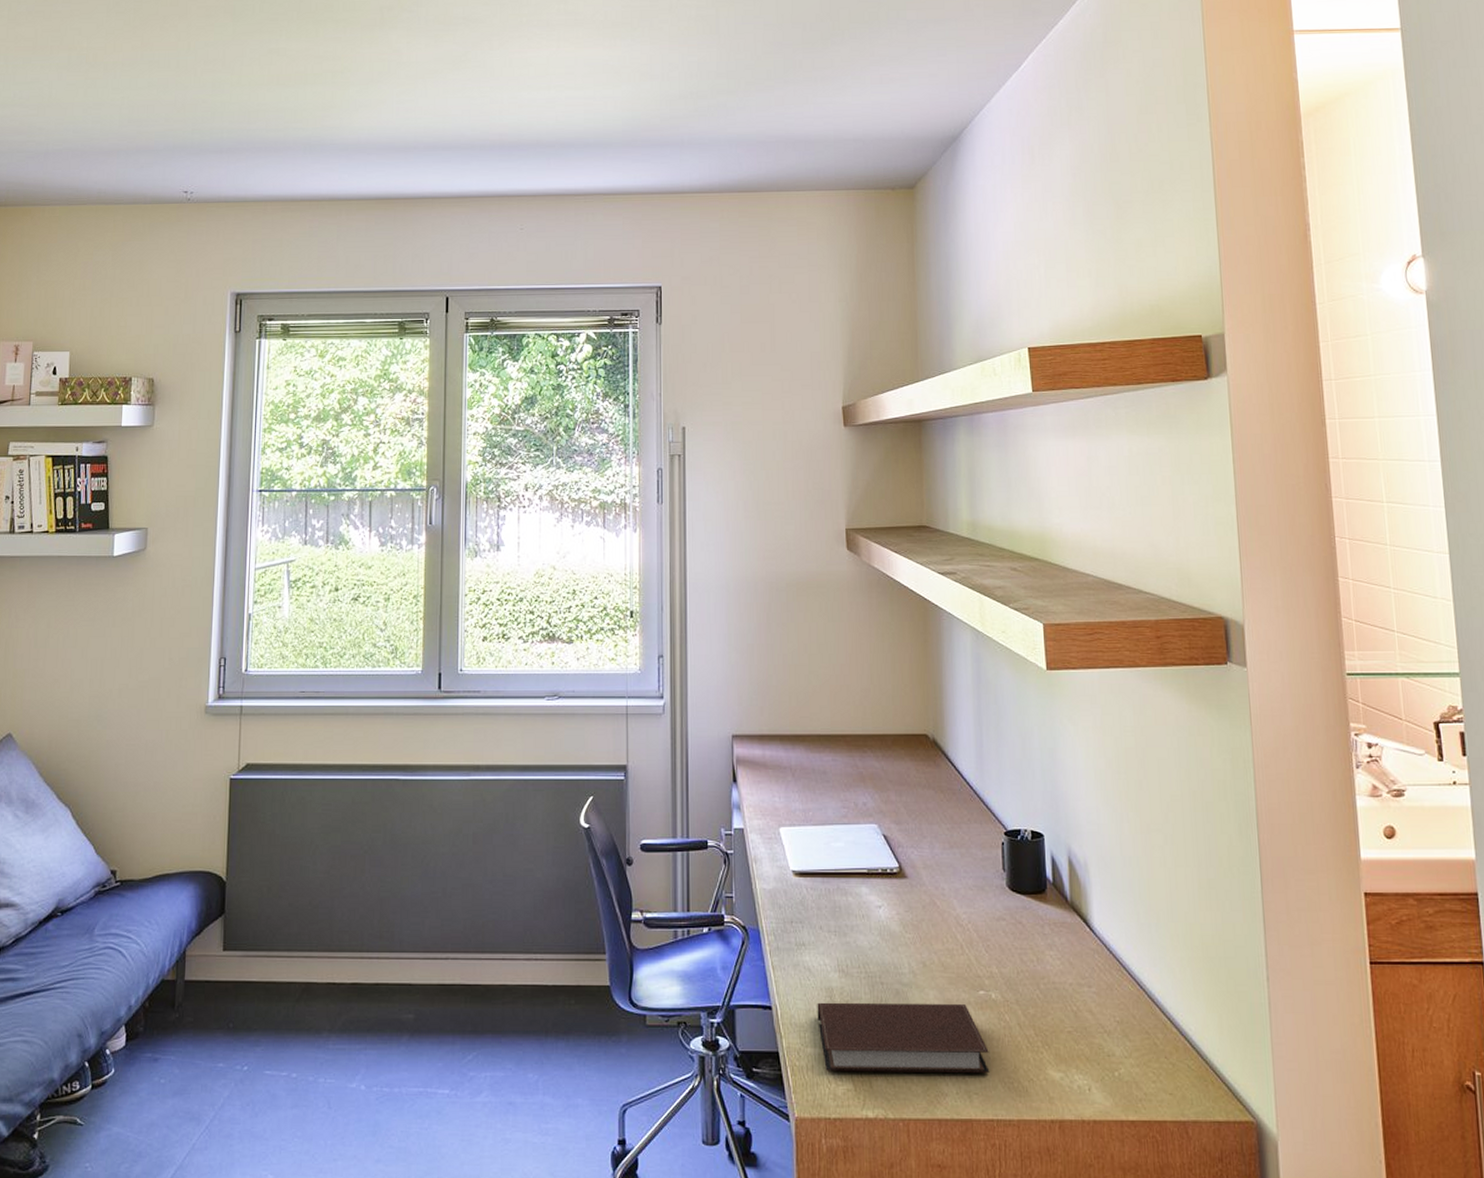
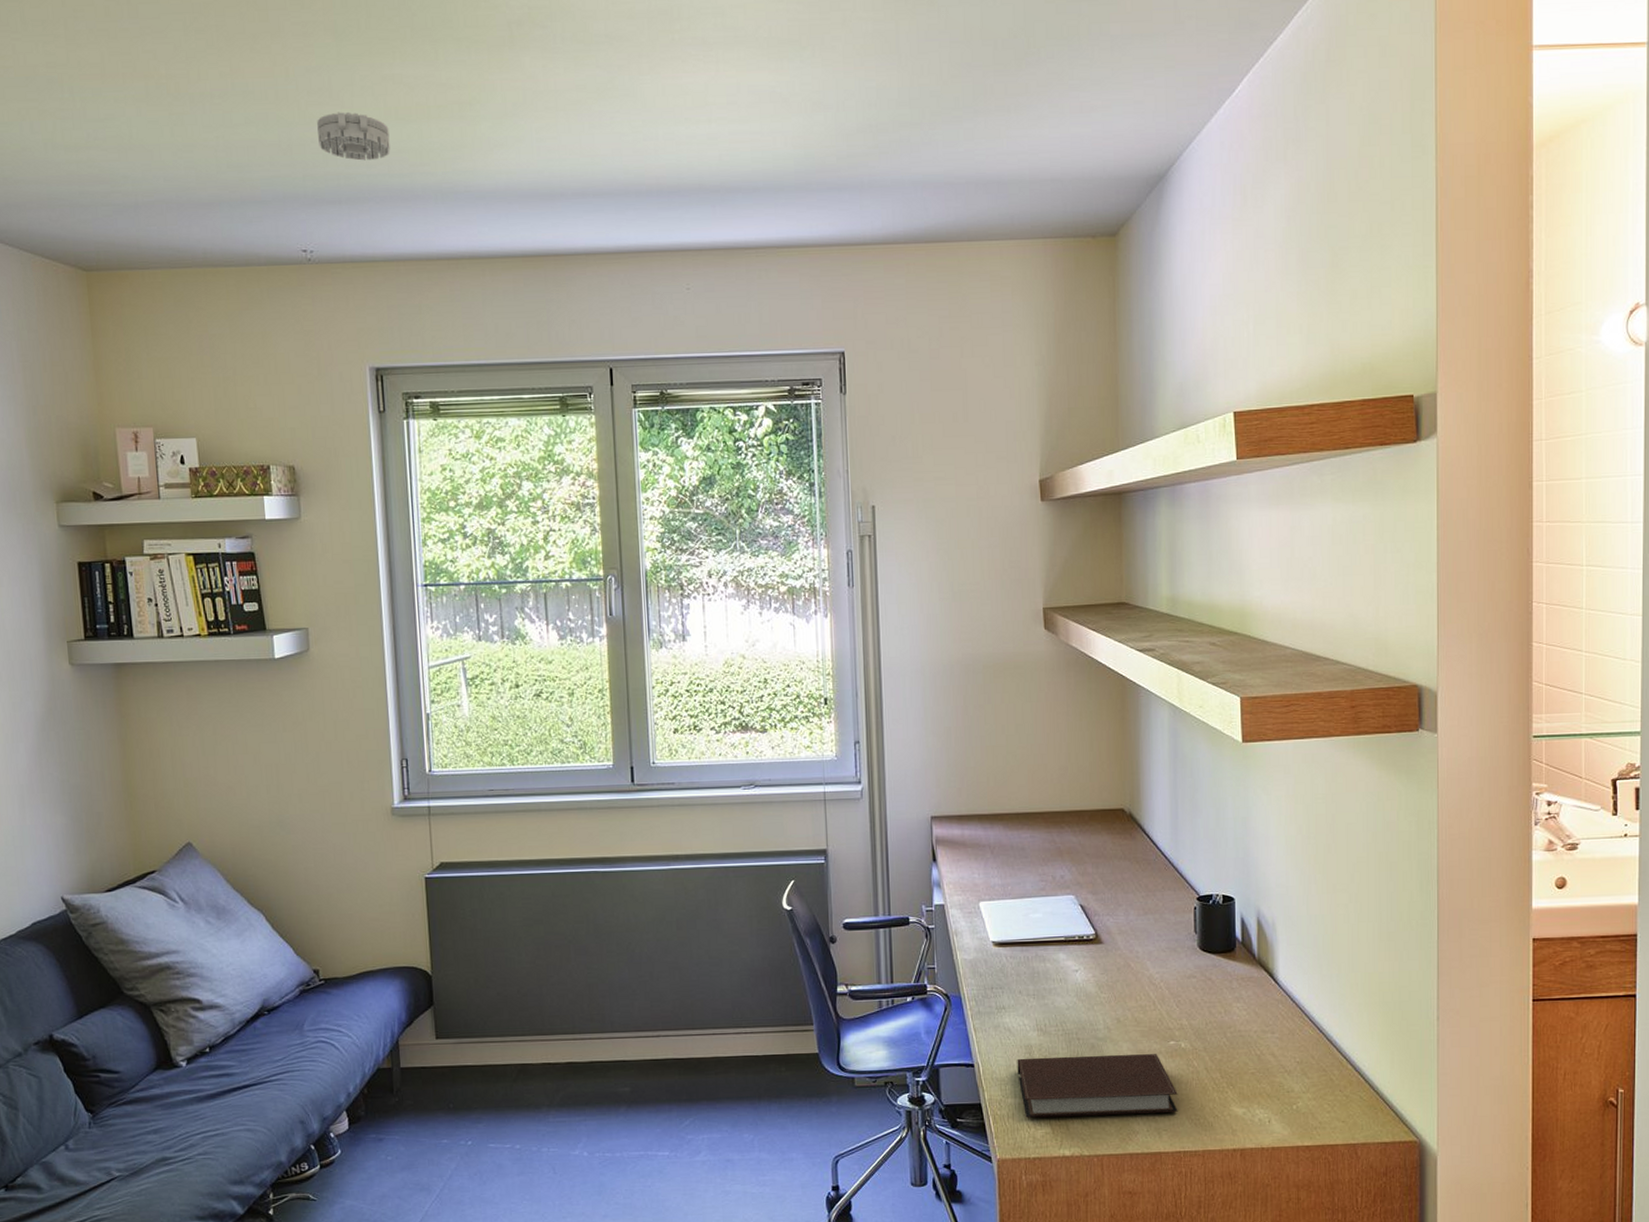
smoke detector: none [209,78,270,118] -> present [317,111,390,161]

